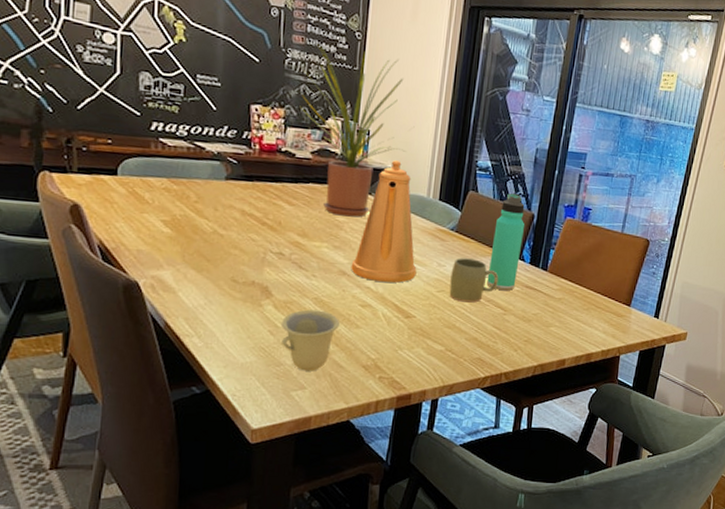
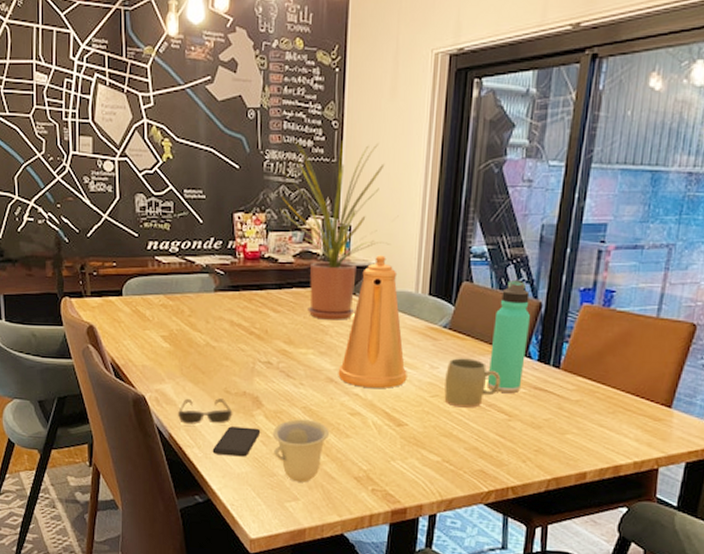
glasses: none [177,286,240,314] -> present [178,397,233,425]
mobile phone: none [214,315,269,347] -> present [212,426,261,457]

